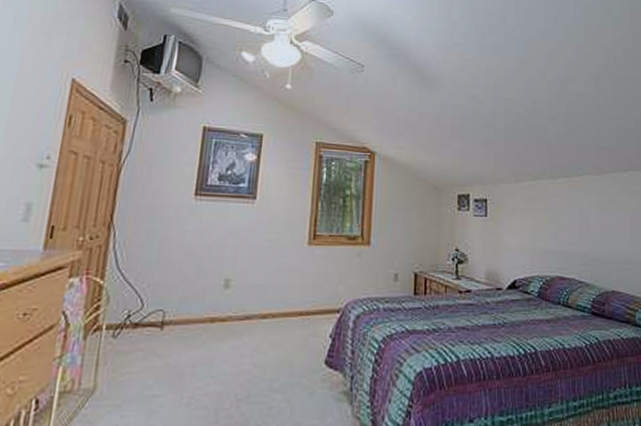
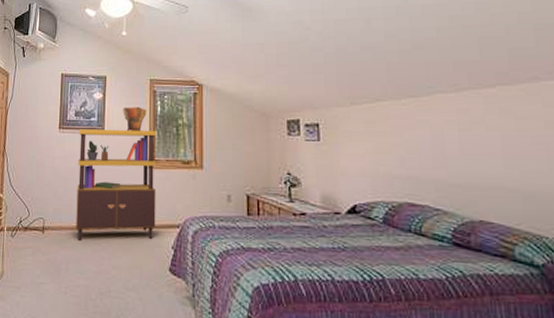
bookcase: none [209,196,321,336] -> present [76,129,157,241]
decorative urn: none [281,172,310,202] -> present [123,107,147,131]

